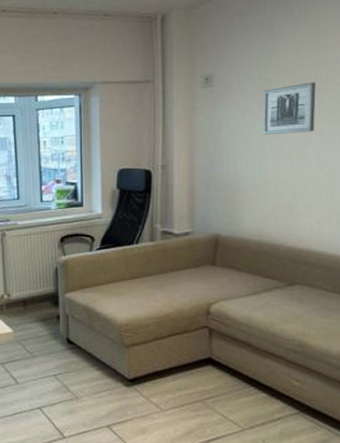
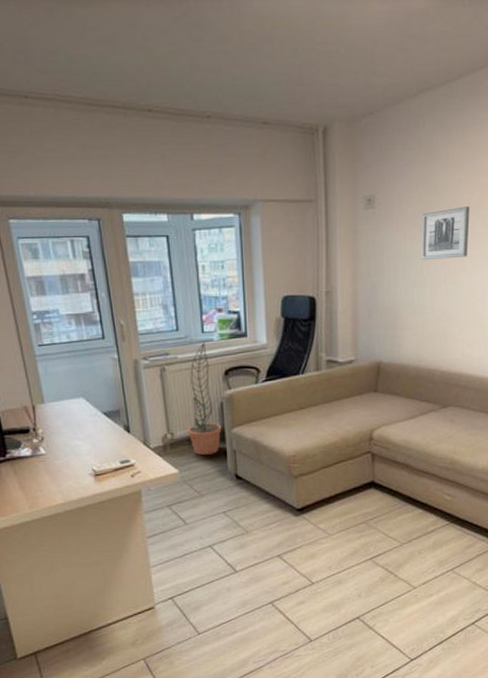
decorative plant: none [23,210,56,317] -> present [188,342,222,455]

